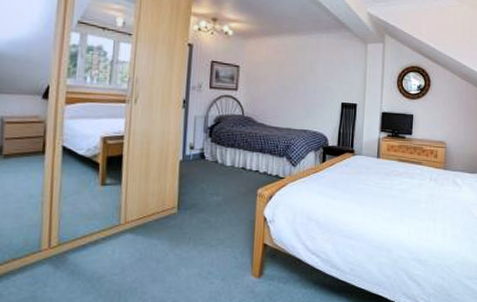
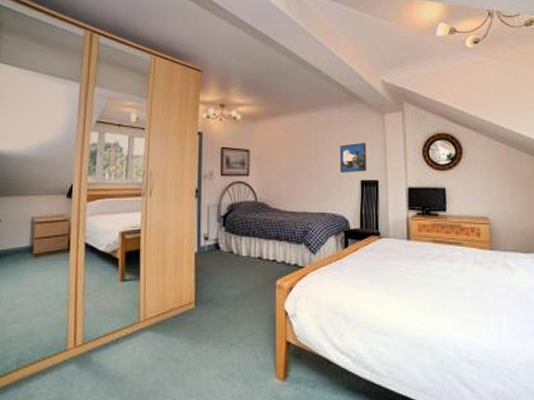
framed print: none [323,68,350,96] -> present [339,142,367,174]

